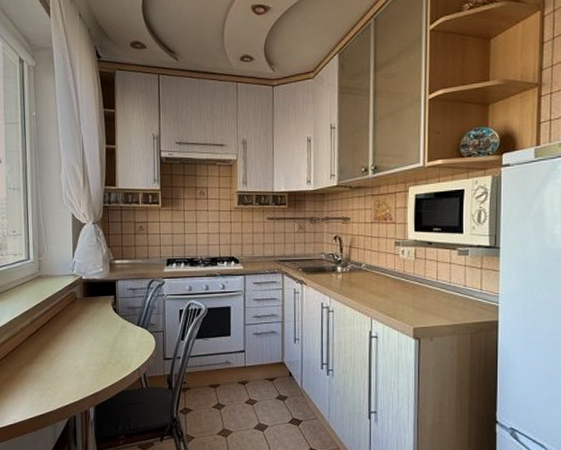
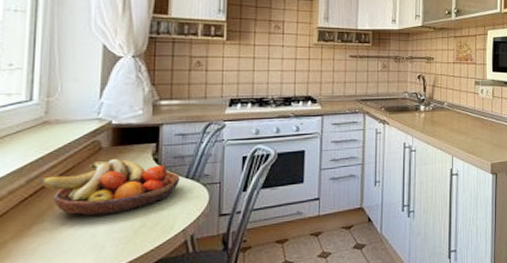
fruit bowl: none [39,307,134,352] -> present [40,158,181,217]

